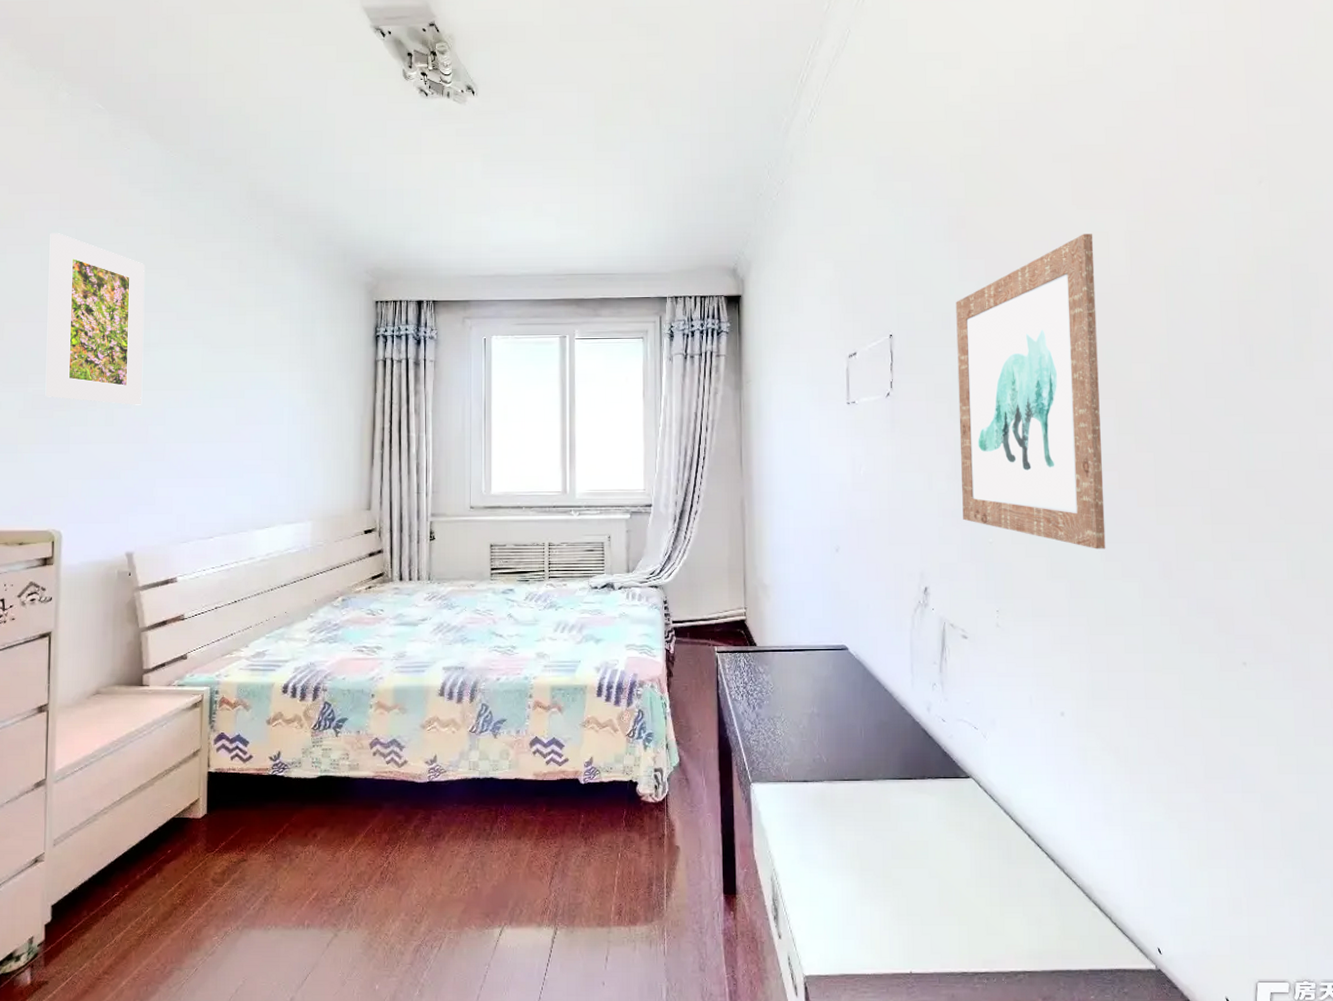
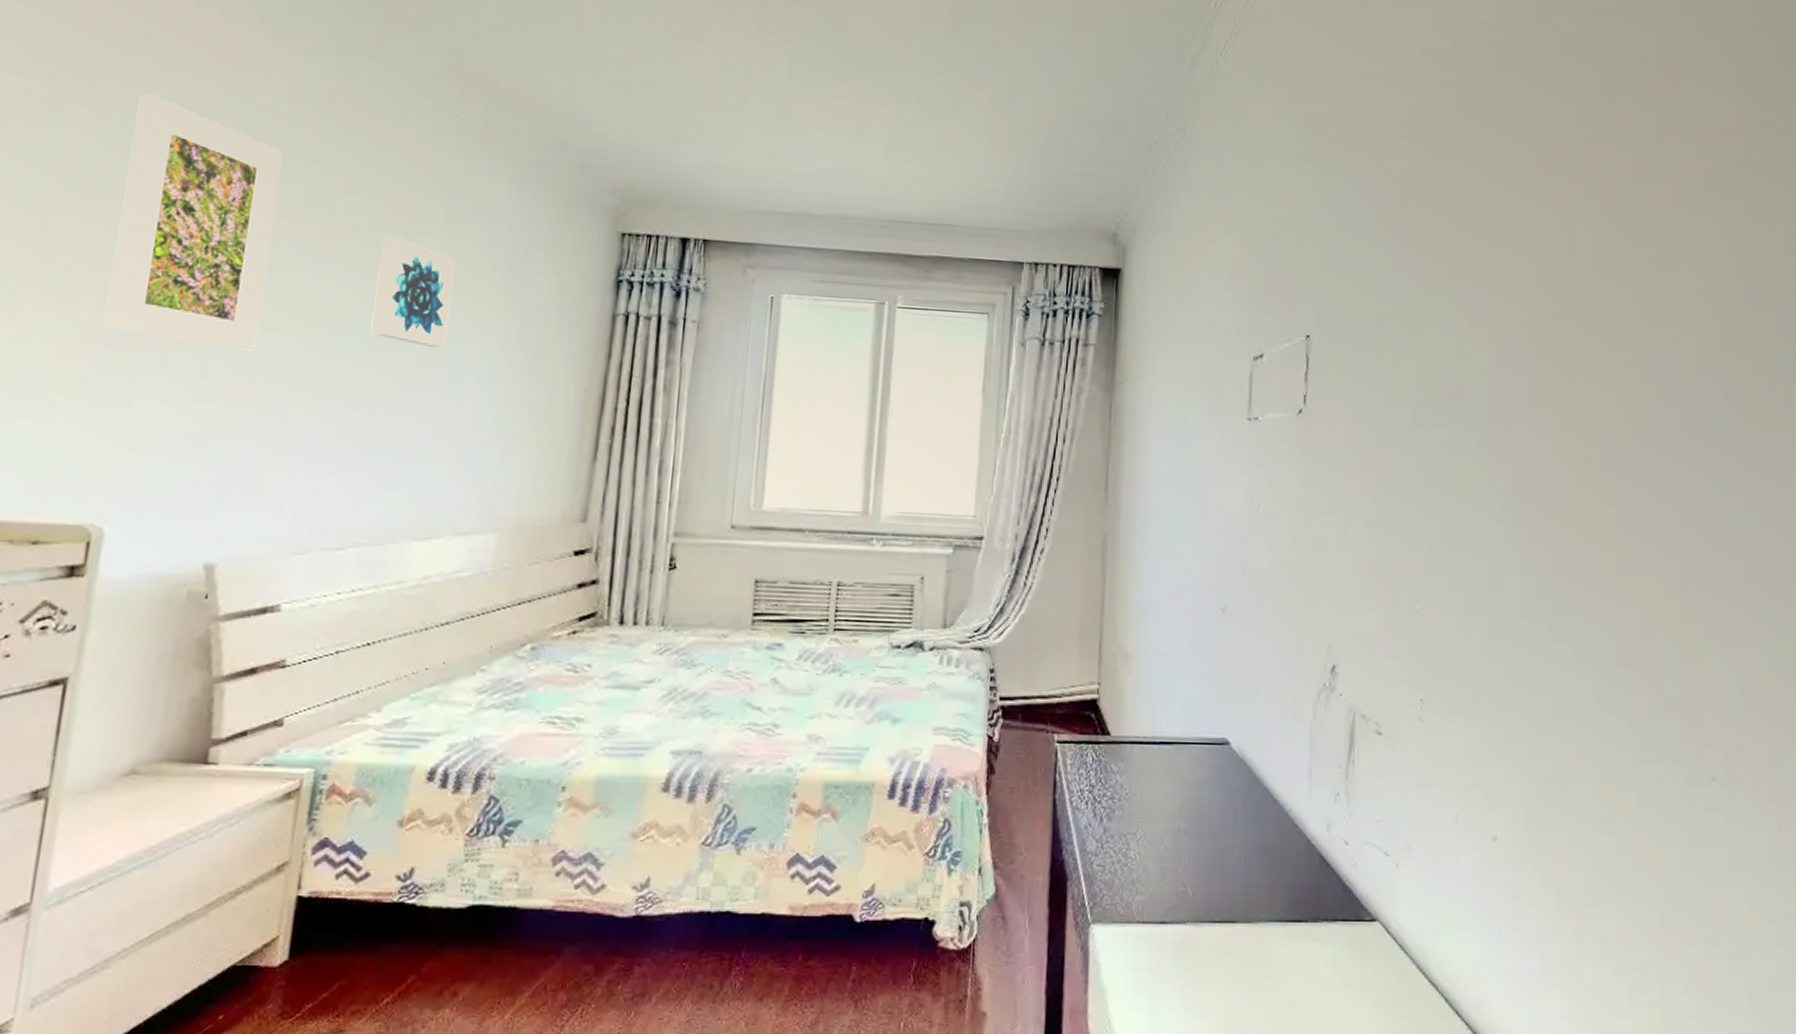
wall art: none [214,317,265,394] -> present [370,235,456,349]
wall art: present [956,234,1106,549] -> none [1384,229,1557,626]

